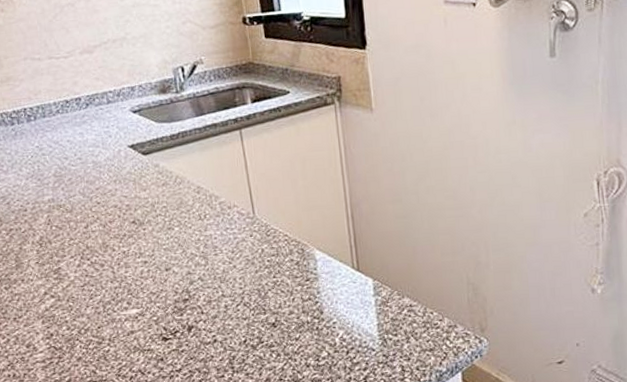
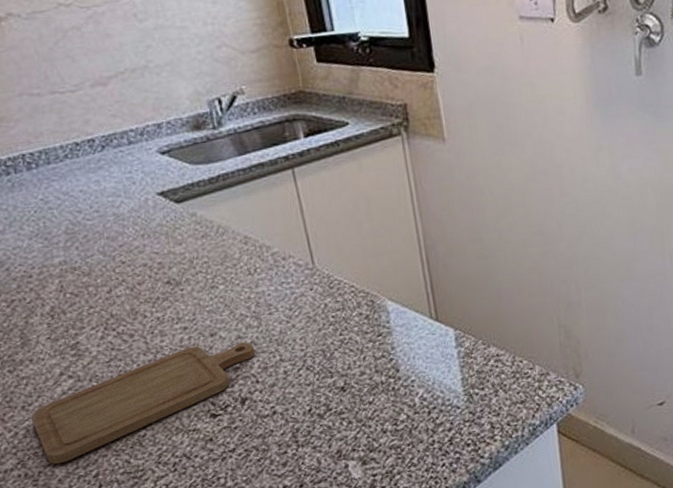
chopping board: none [20,277,202,369] -> present [30,341,256,464]

